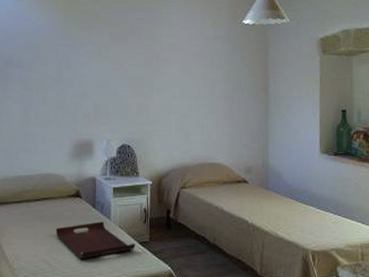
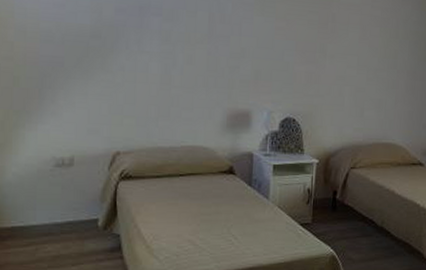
serving tray: present [55,221,136,260] -> none [203,201,296,241]

